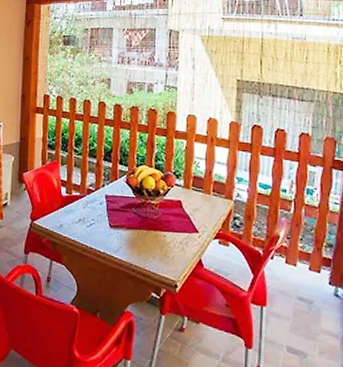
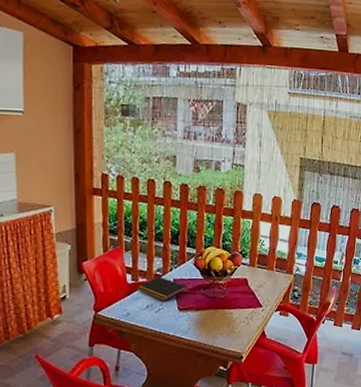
notepad: none [70,191,118,216] -> present [136,277,187,301]

